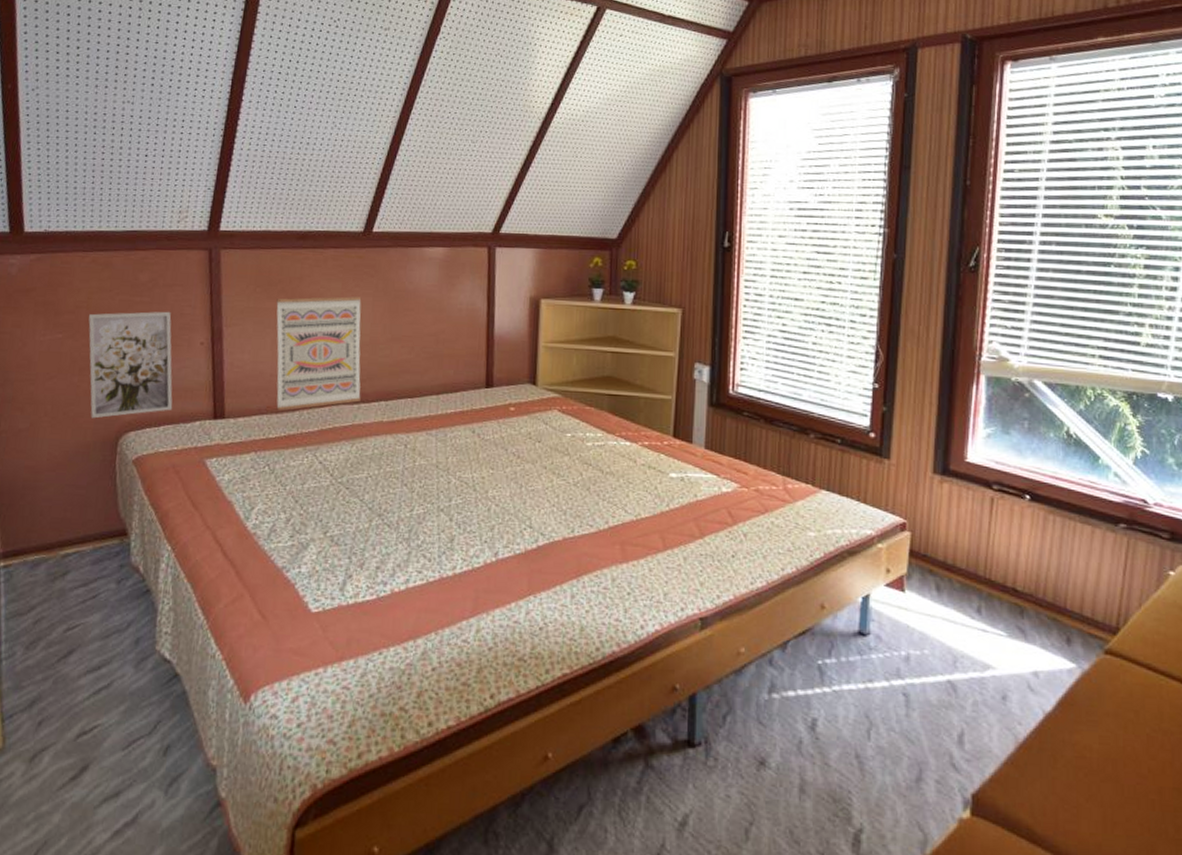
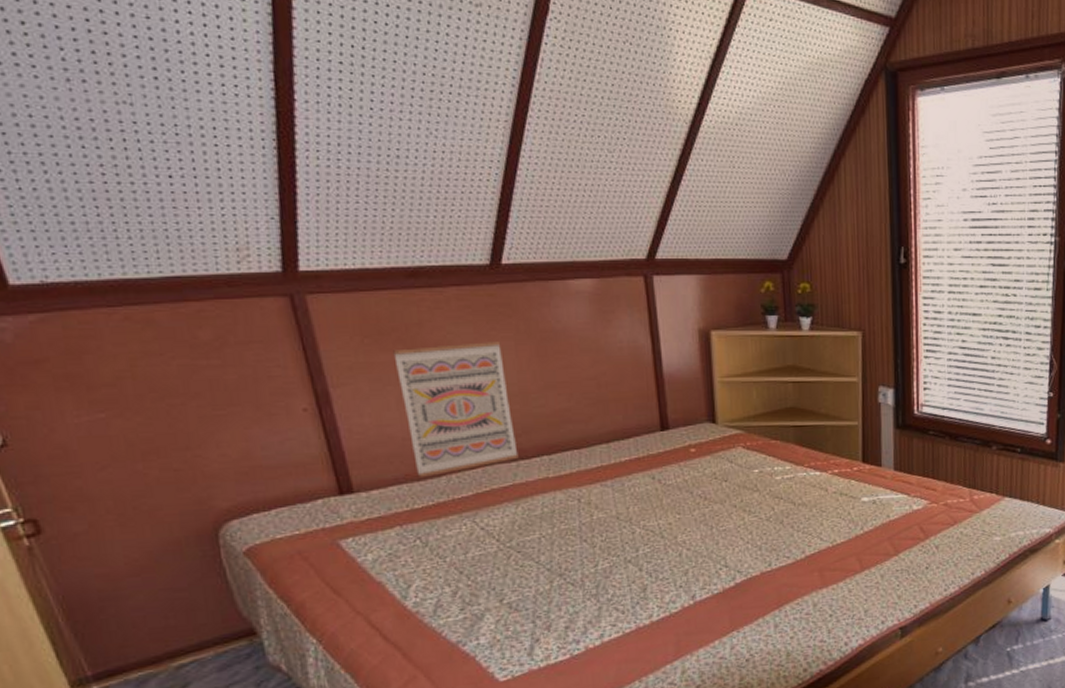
wall art: present [88,311,173,419] -> none [138,374,283,510]

